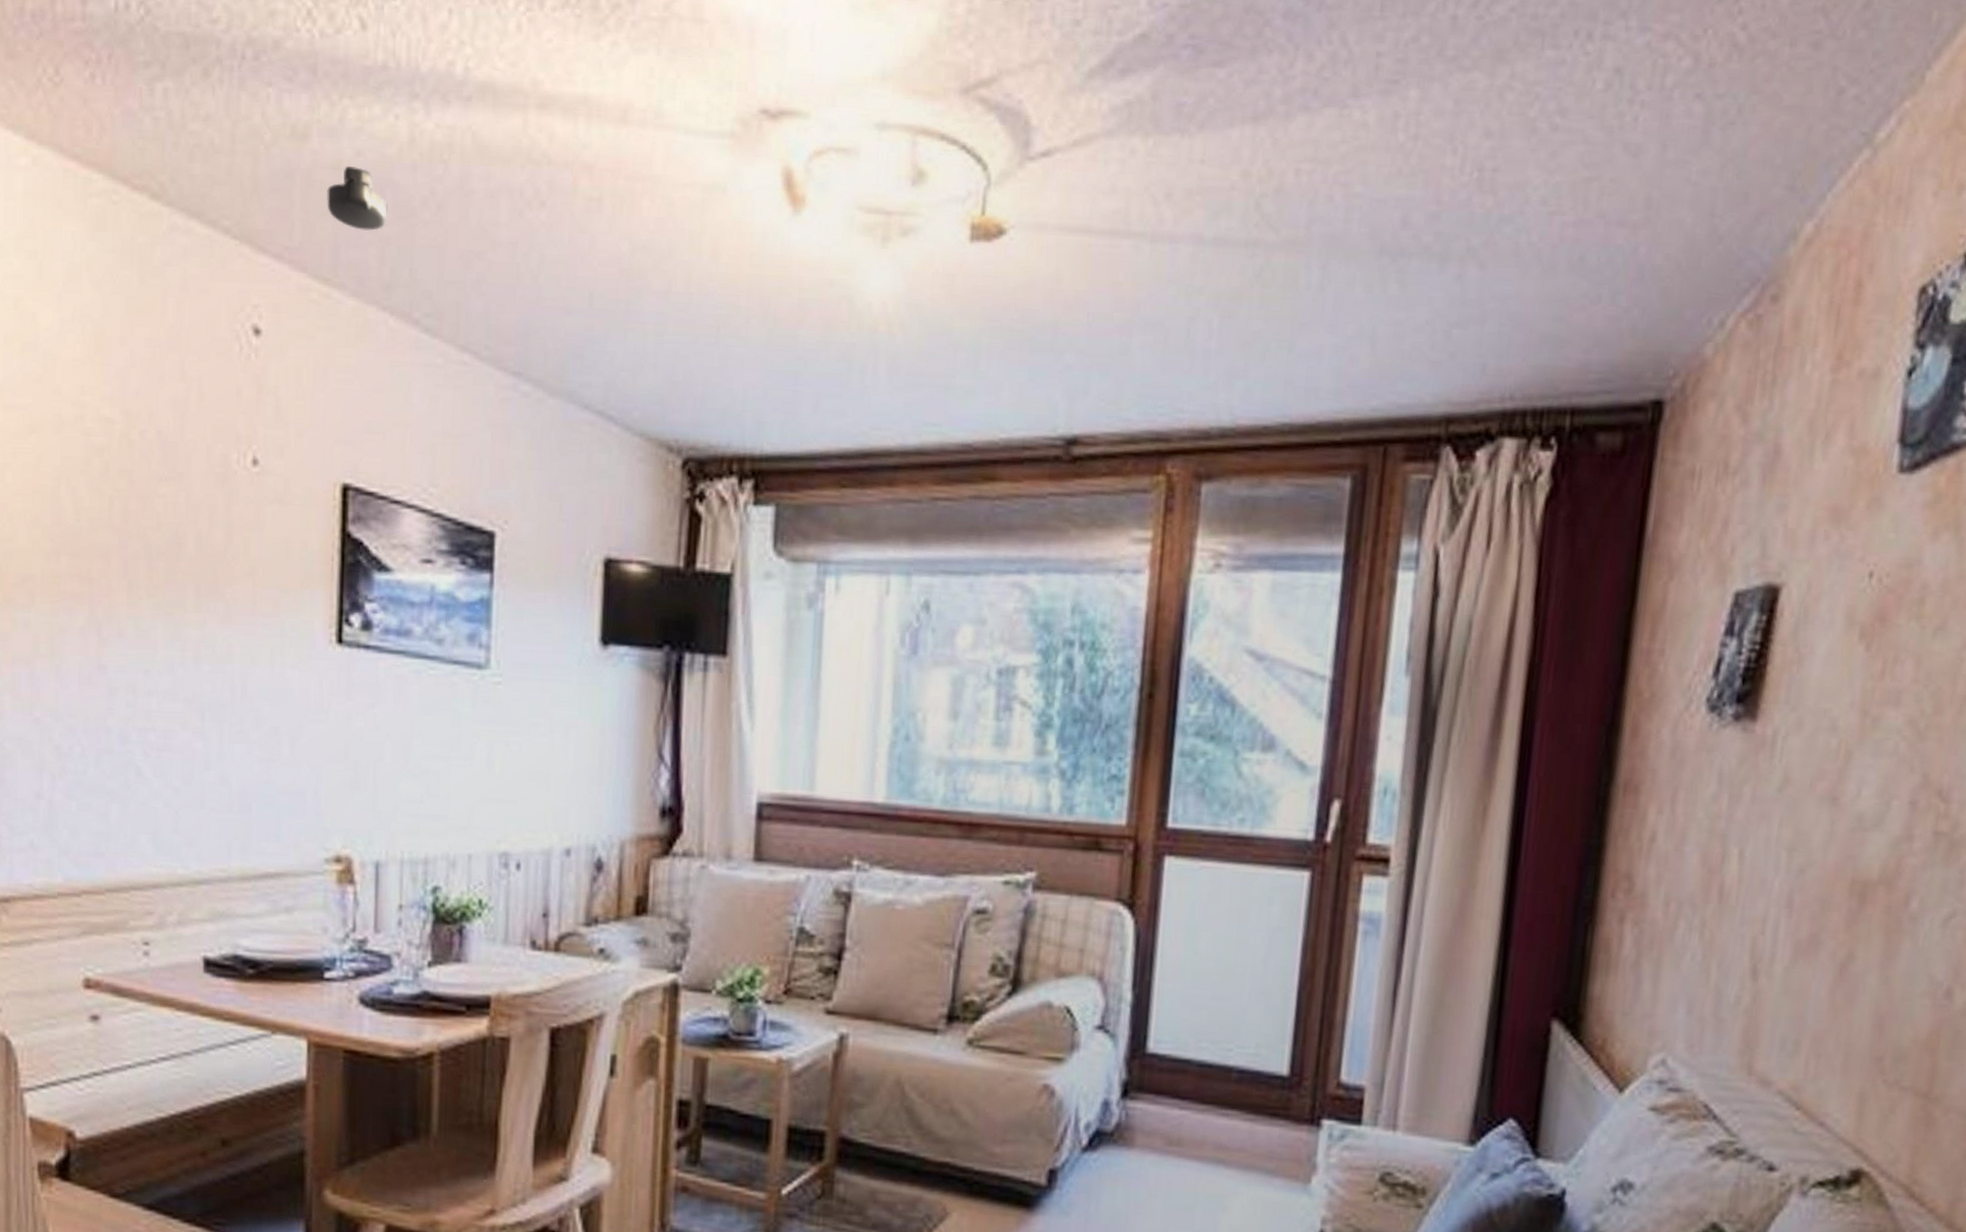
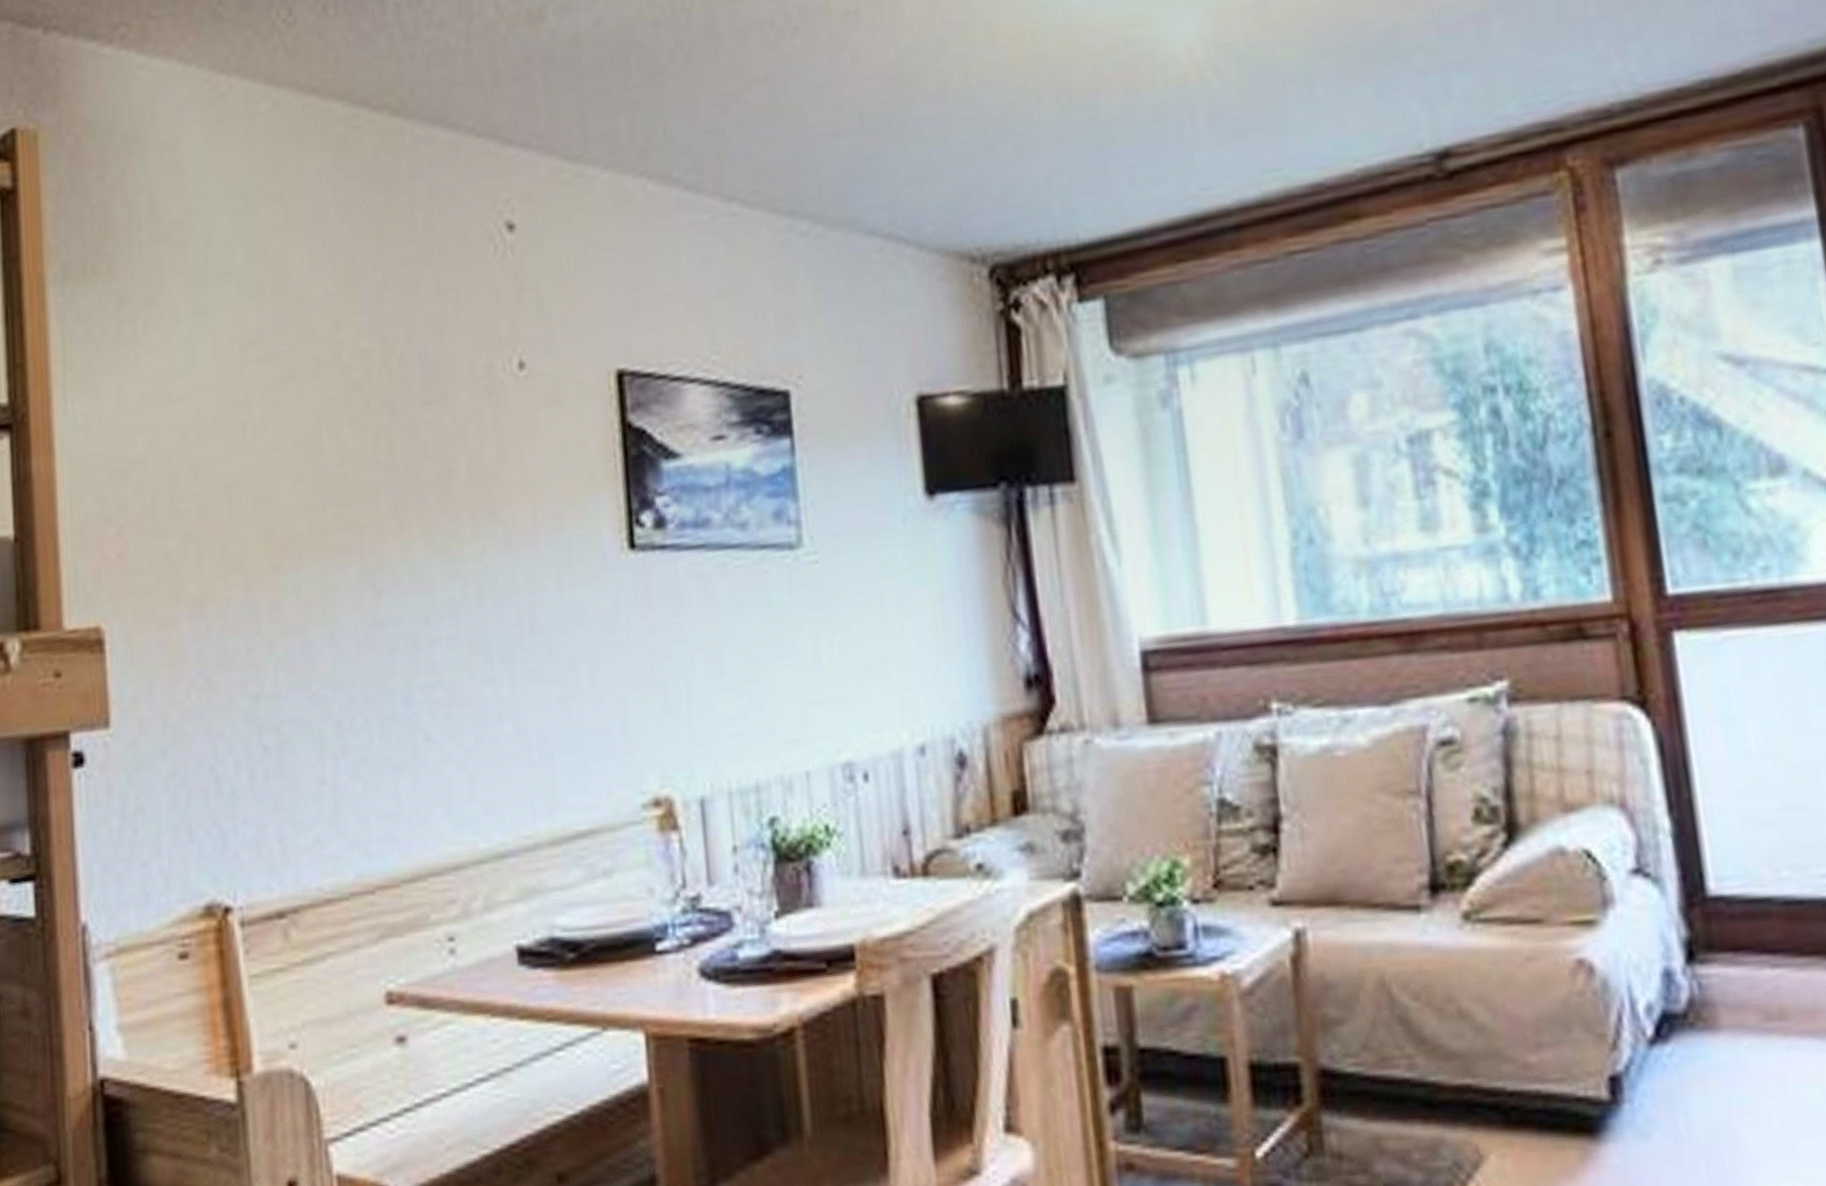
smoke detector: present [327,166,388,231] -> none [569,36,634,100]

